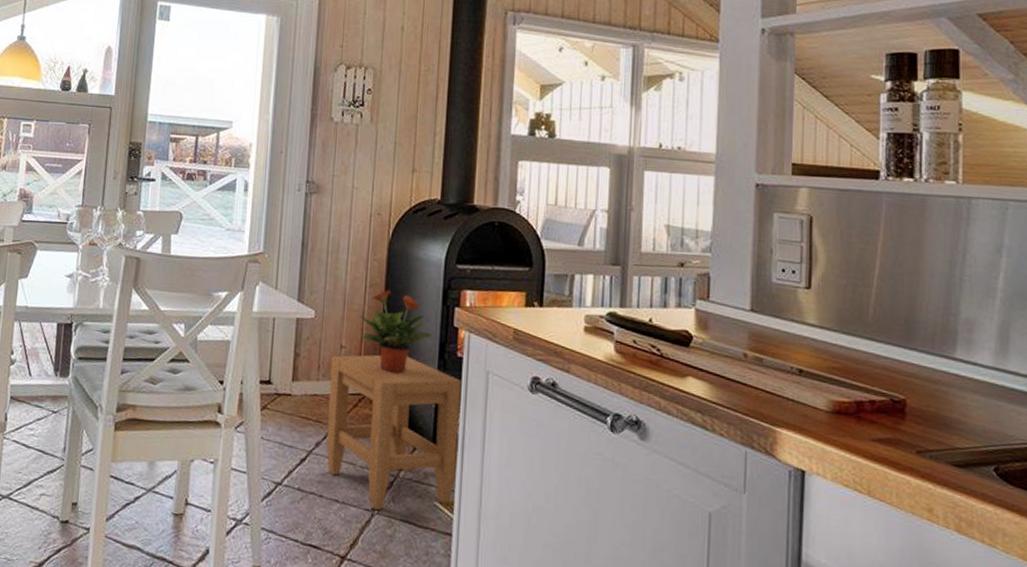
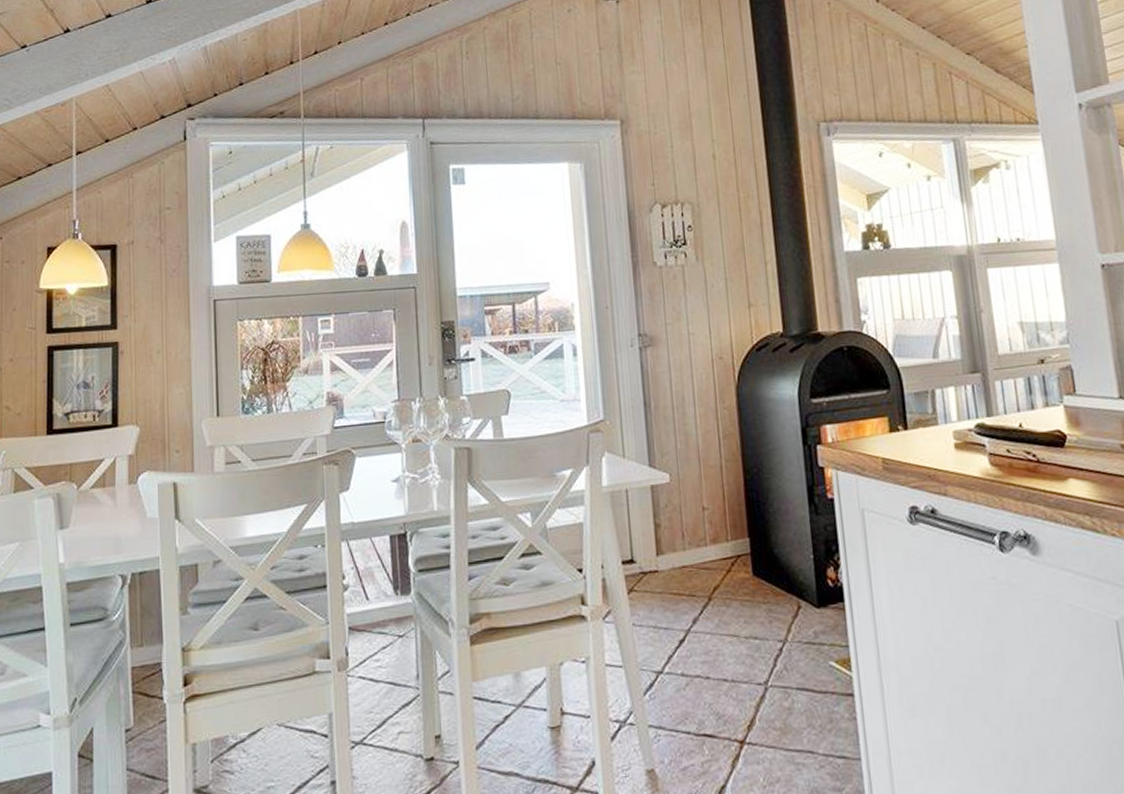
stool: present [326,354,462,511] -> none [695,507,848,683]
potted plant: present [359,289,433,374] -> none [717,437,798,528]

